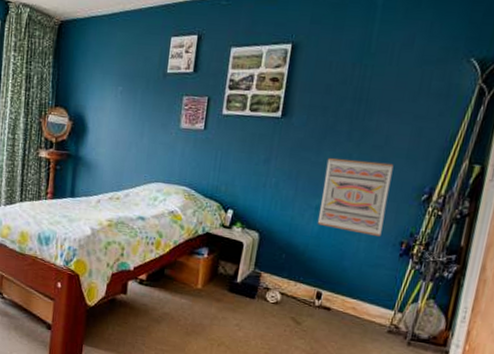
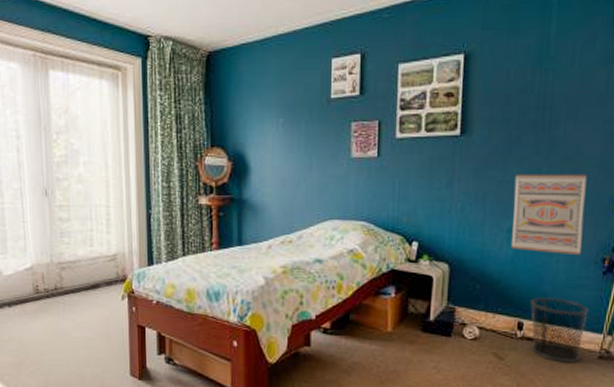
waste bin: none [326,271,383,334] -> present [531,297,589,363]

